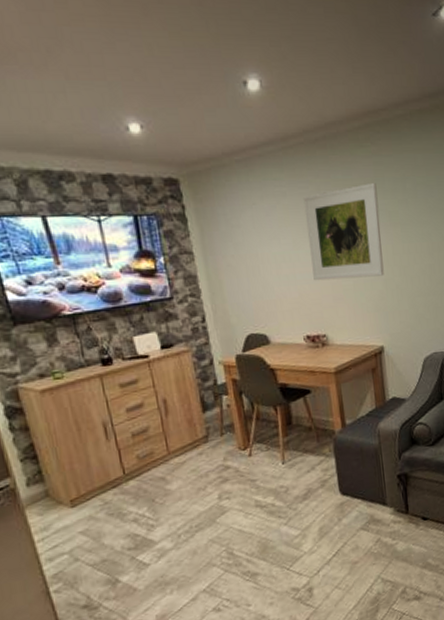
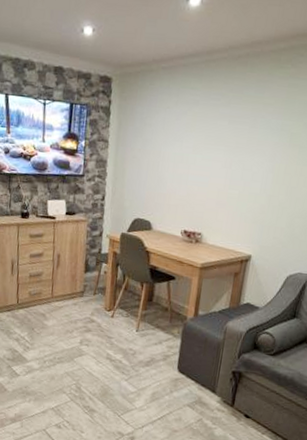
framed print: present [303,183,384,281] -> none [203,103,286,192]

